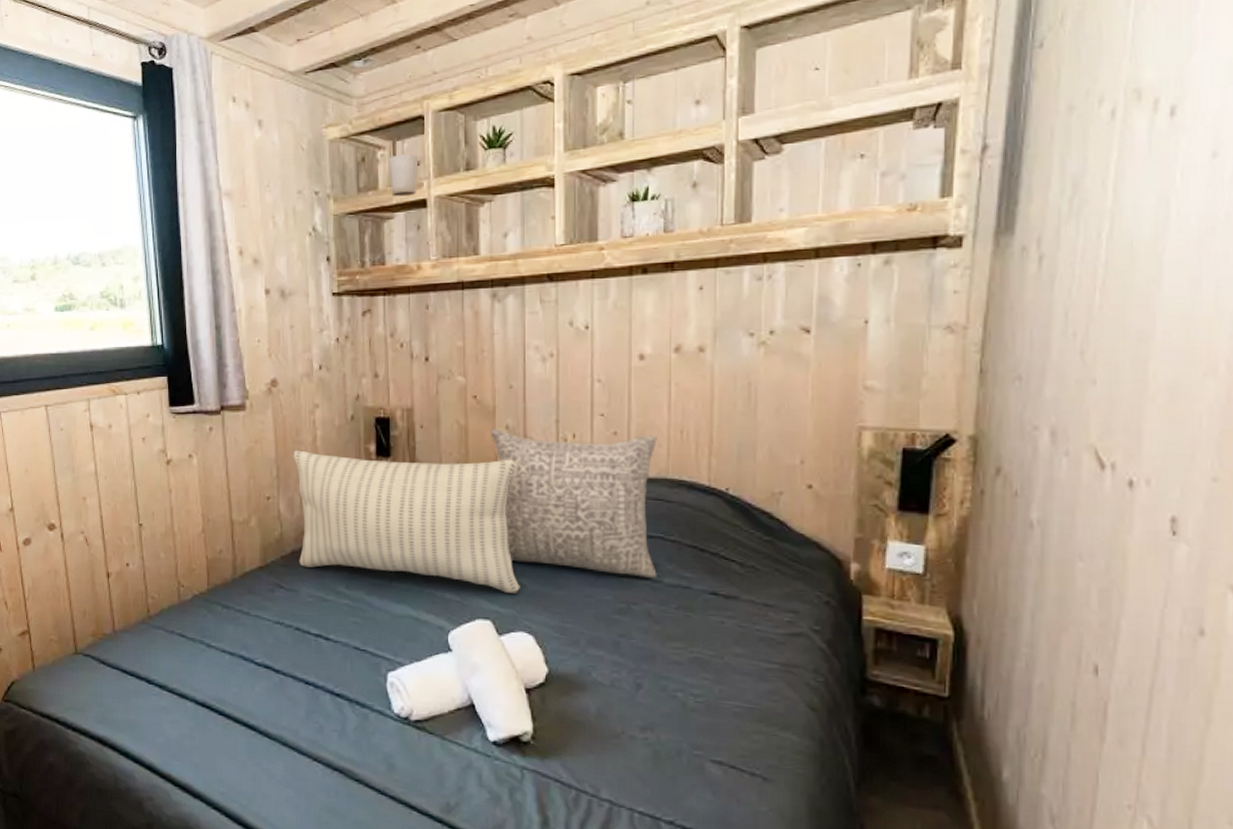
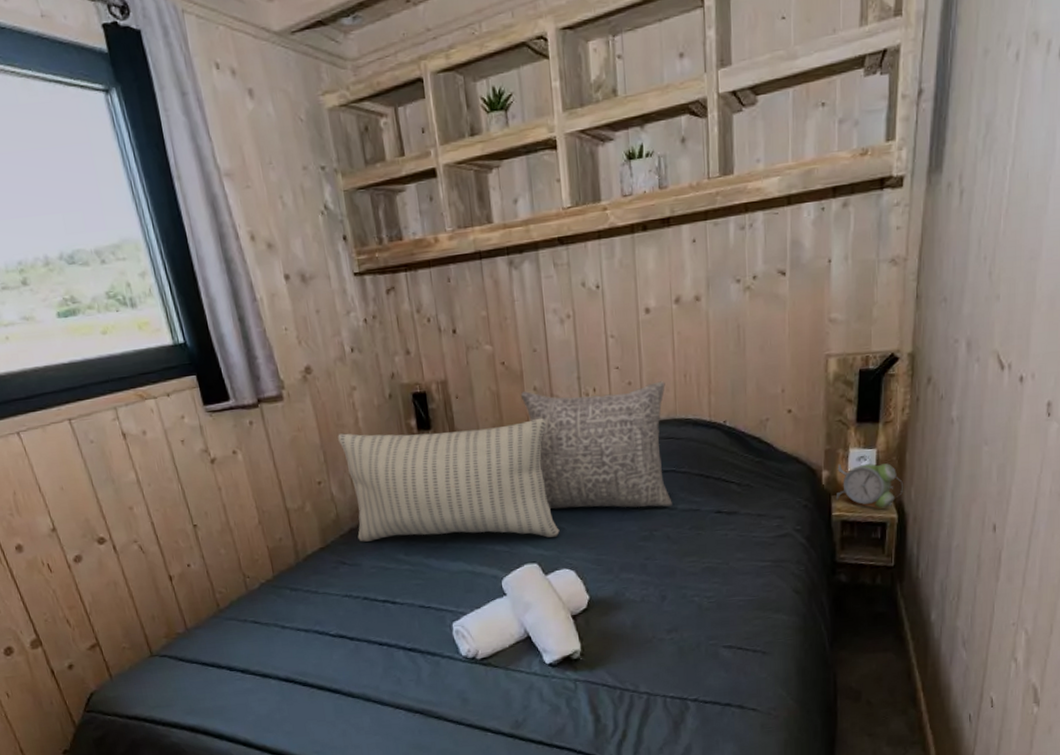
candle holder: present [389,153,418,197] -> none [392,120,425,168]
alarm clock: none [868,557,961,622] -> present [835,463,903,510]

